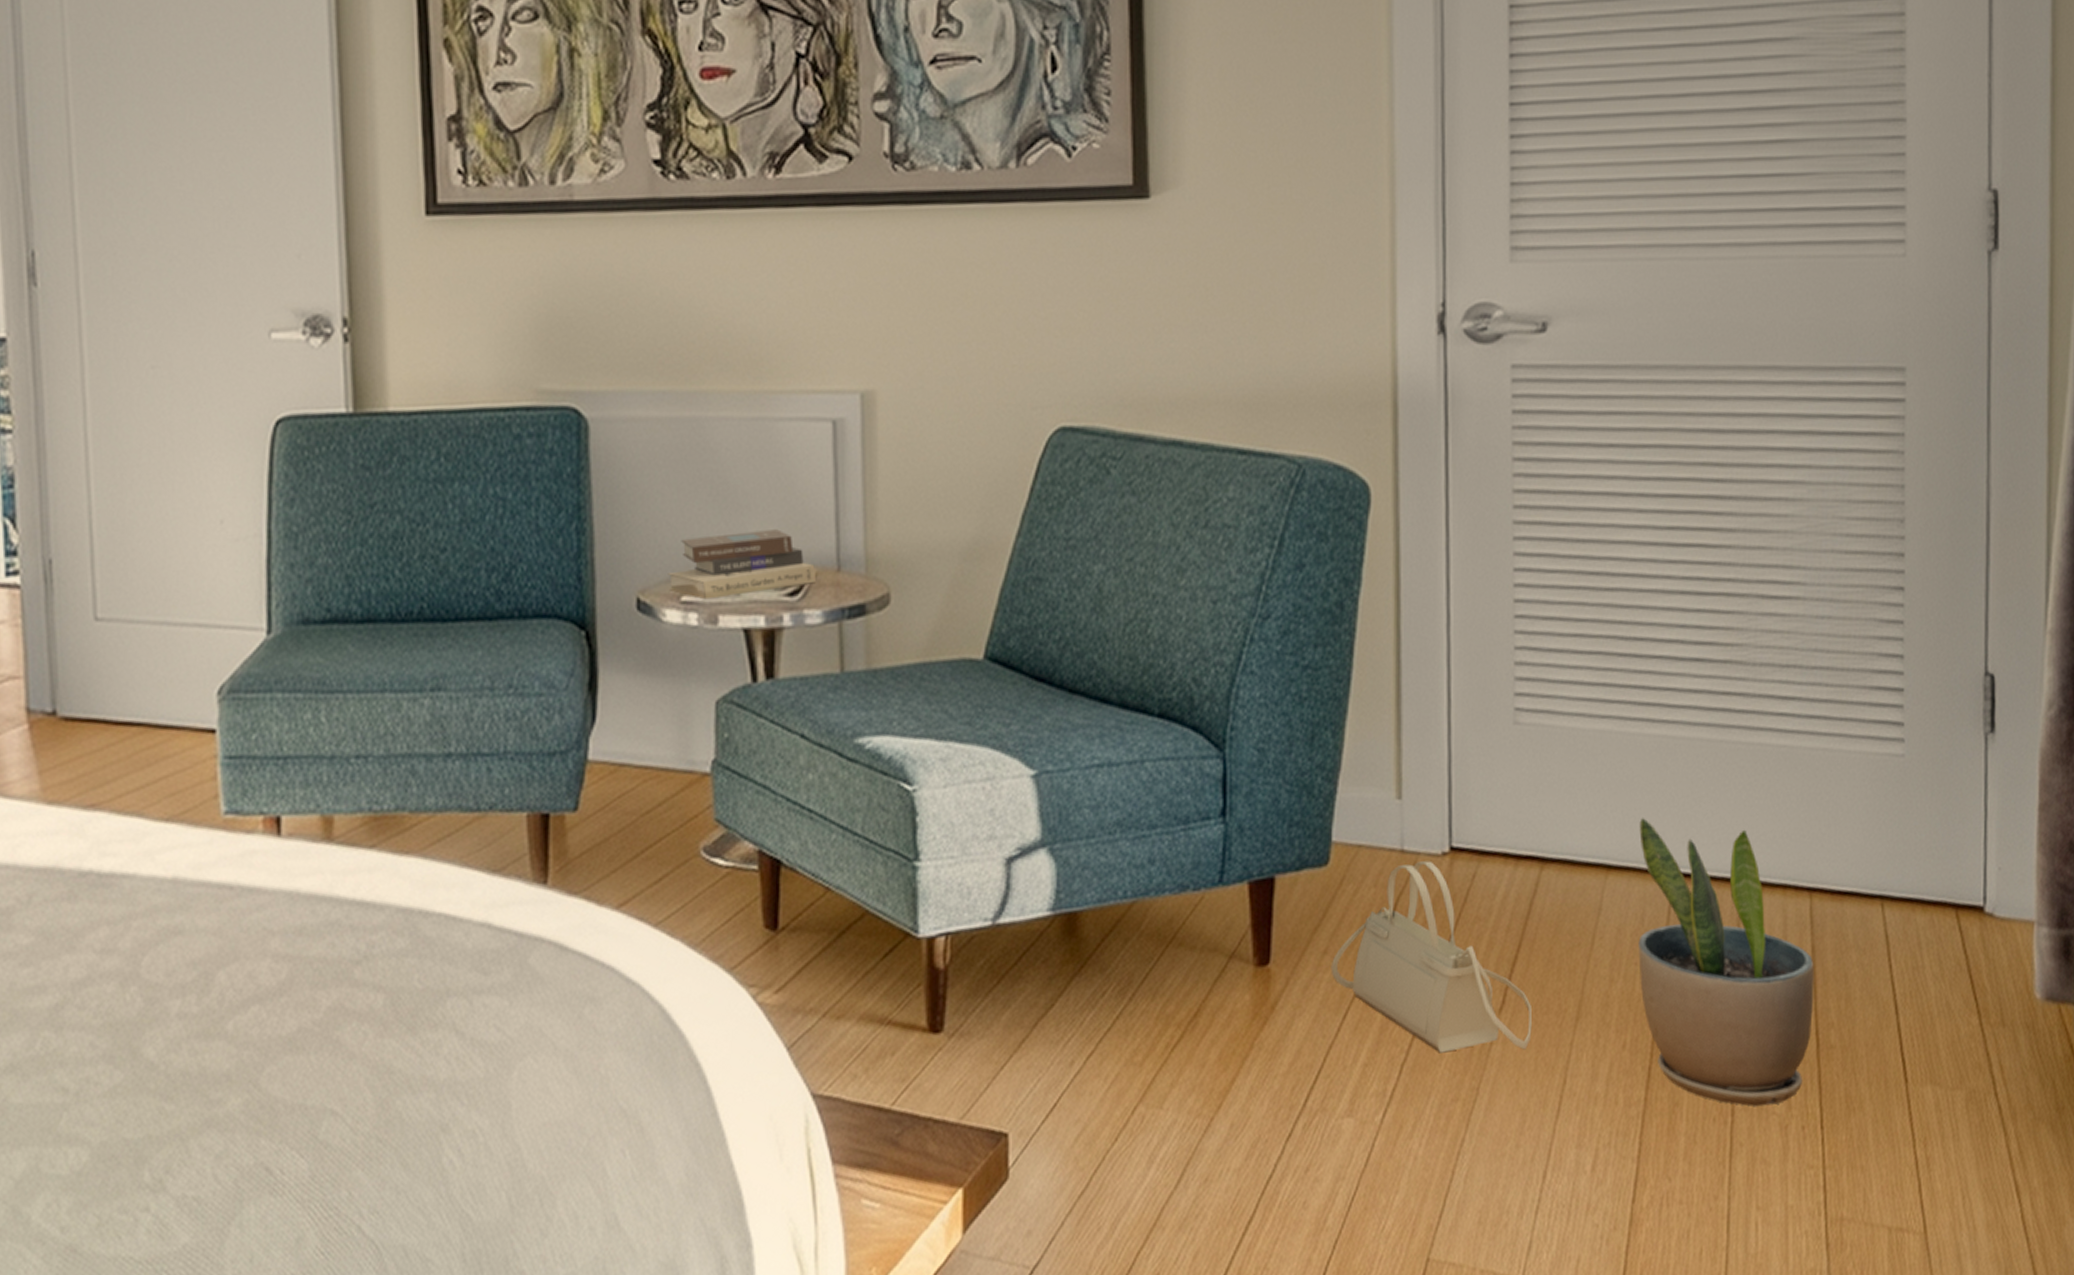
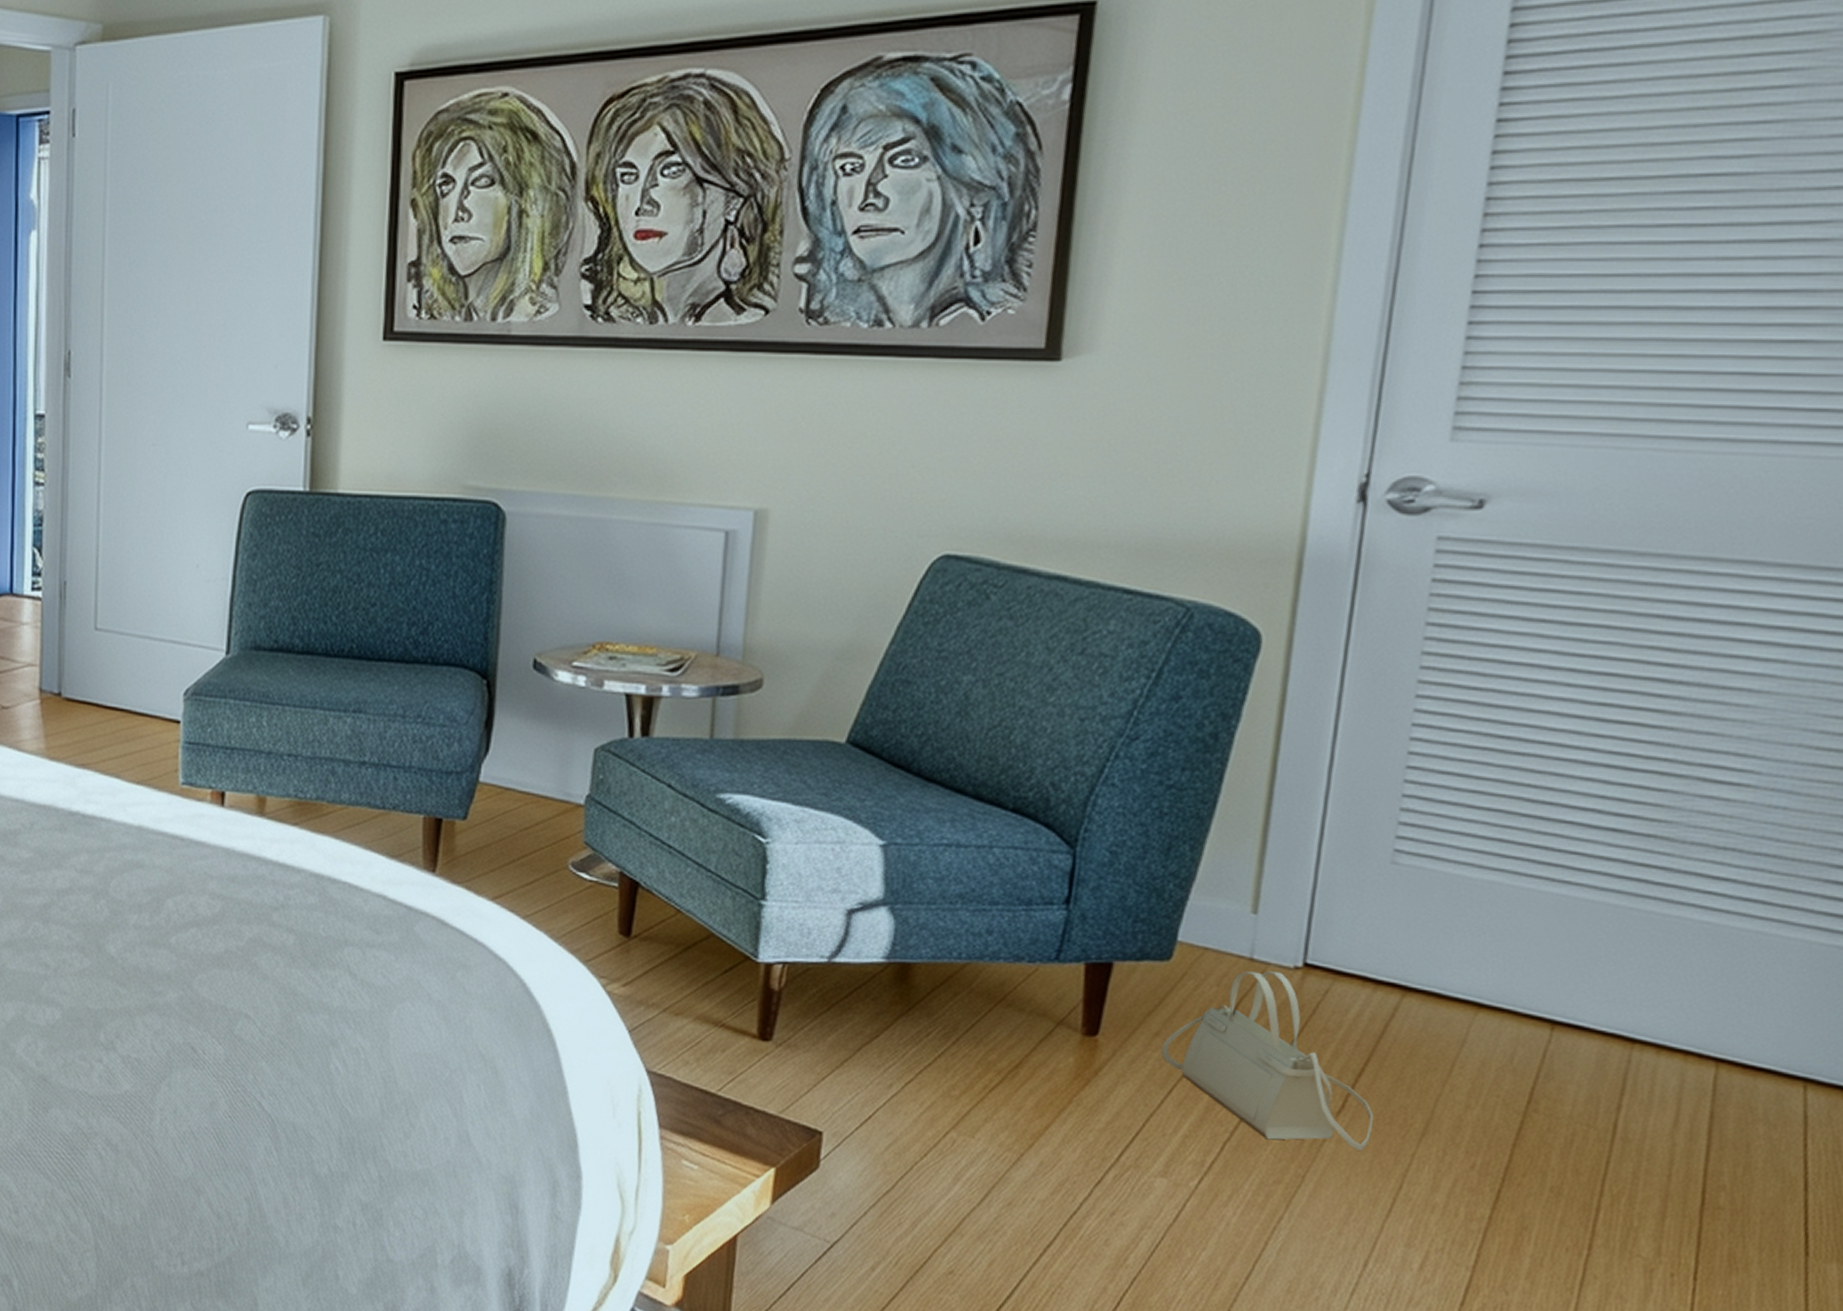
books: present [668,529,817,600] -> none [563,615,697,667]
potted plant: present [1638,817,1814,1106] -> none [1499,966,1711,1249]

